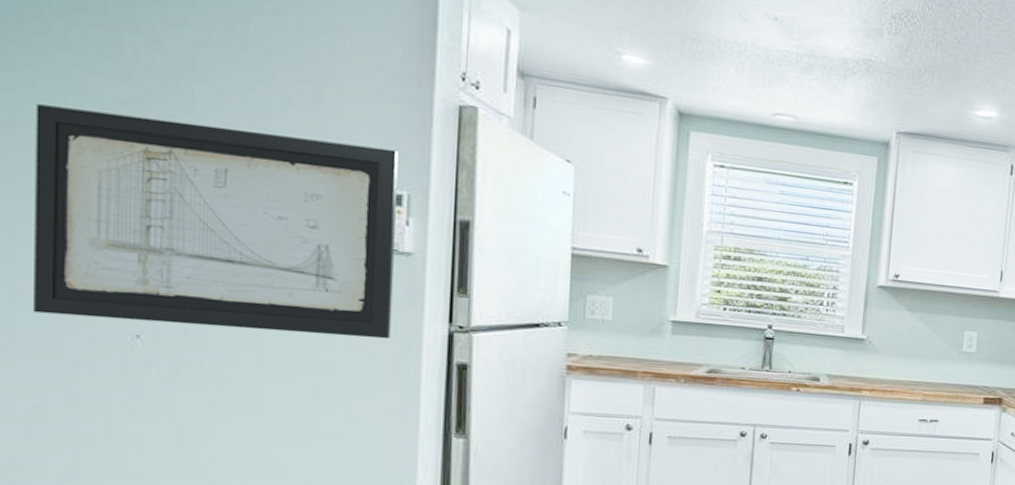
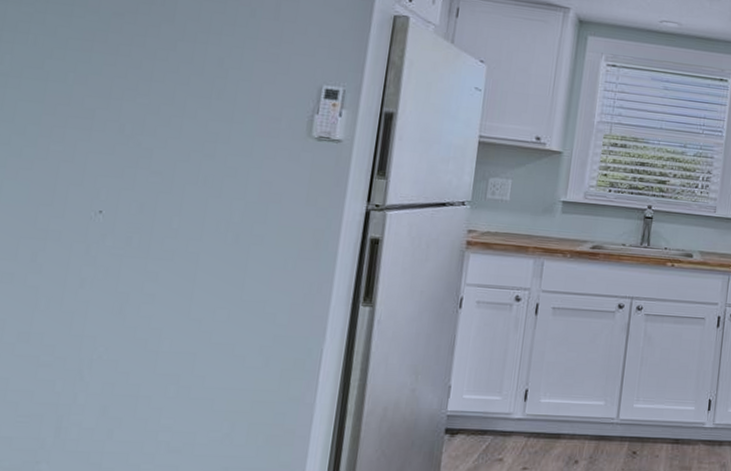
wall art: present [32,104,398,340] -> none [16,16,339,216]

